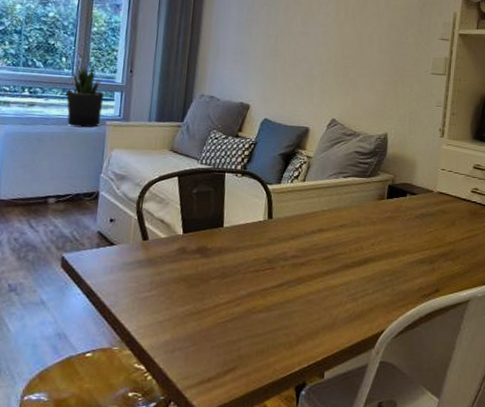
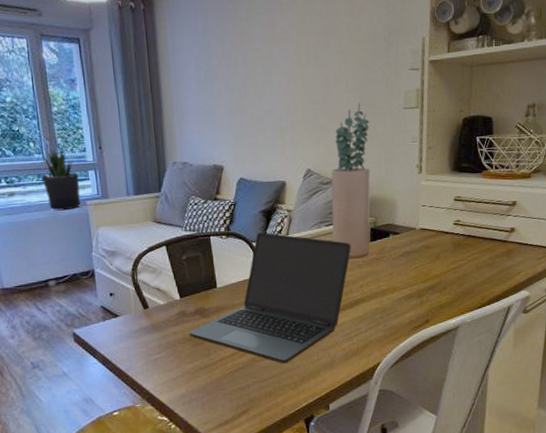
laptop: none [185,175,367,319] -> present [188,232,351,364]
vase: none [348,63,397,215] -> present [331,103,371,259]

